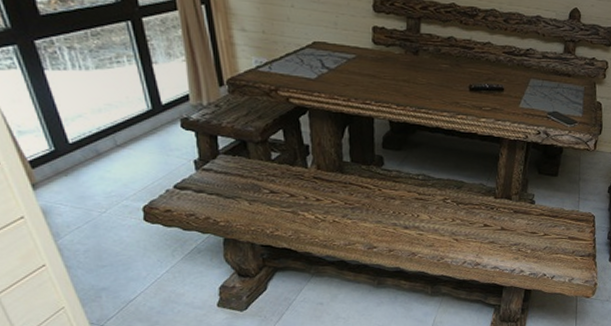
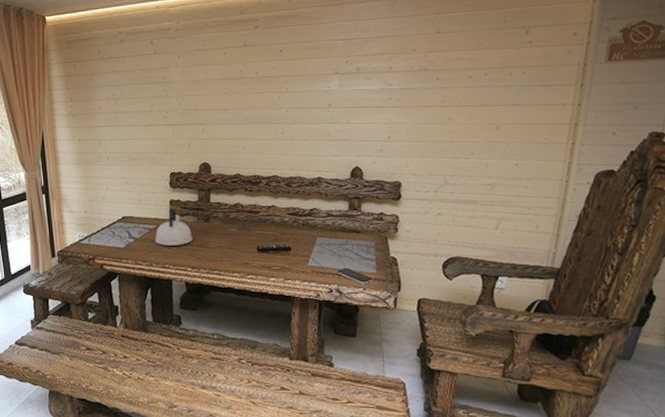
kettle: none [353,35,399,80] -> present [154,207,193,246]

